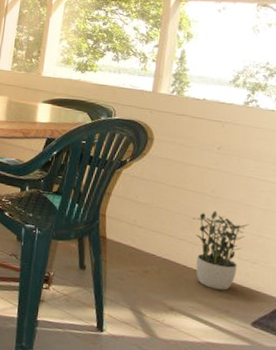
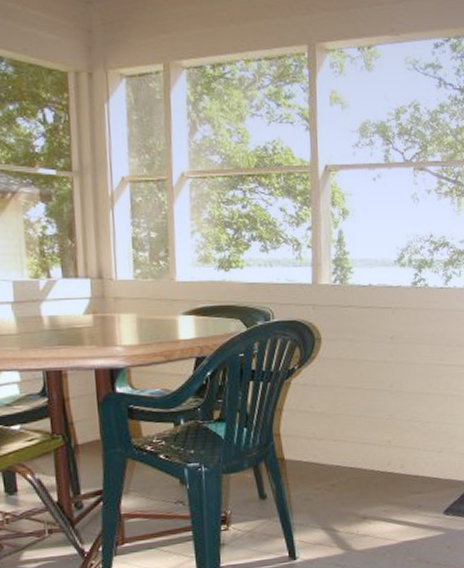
potted plant: present [192,210,250,291] -> none [374,406,432,487]

